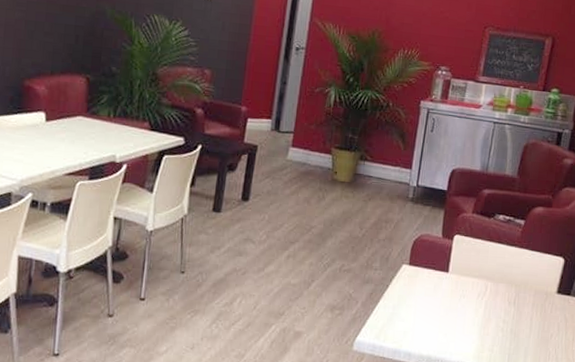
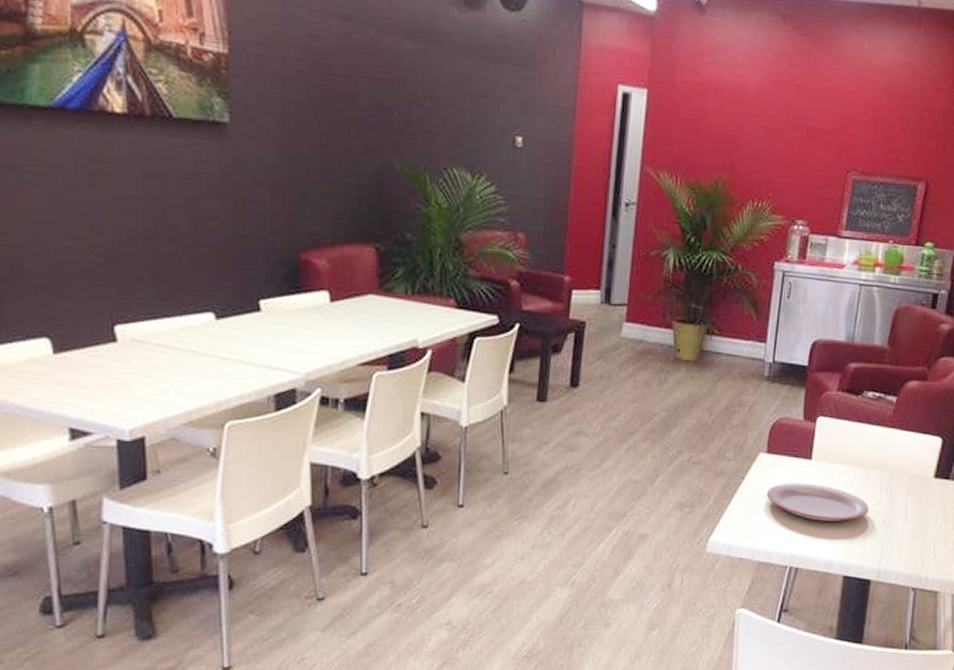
plate: none [407,292,498,328] -> present [766,483,869,521]

